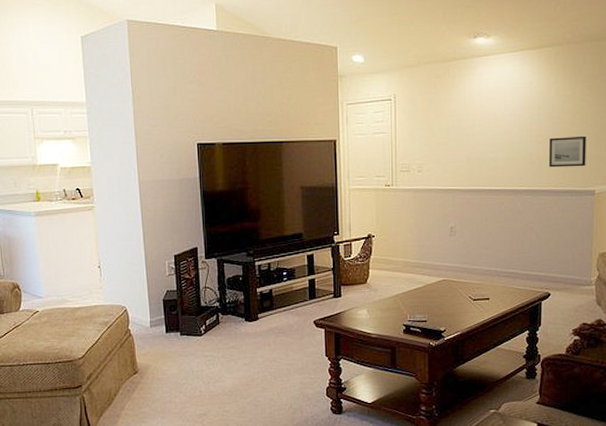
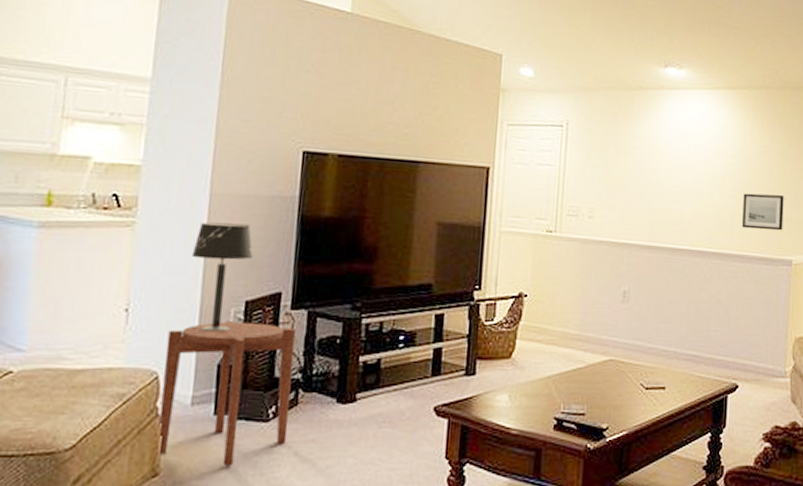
side table: none [128,269,215,366] -> present [156,321,297,467]
table lamp: none [134,201,174,277] -> present [191,222,253,332]

